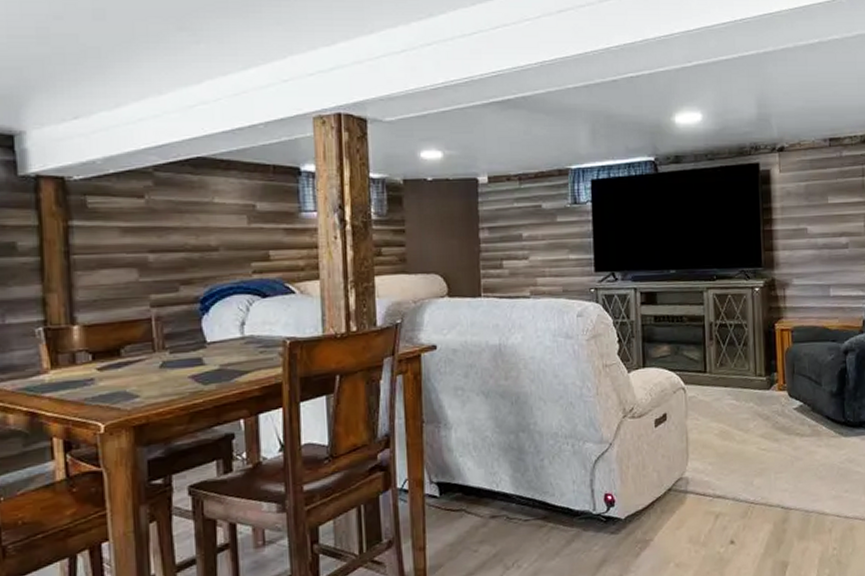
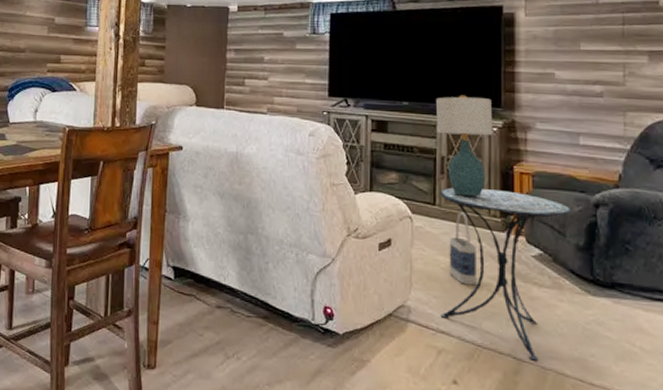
table lamp: none [702,257,756,360] -> present [436,95,493,197]
side table: none [710,349,825,507] -> present [440,187,571,361]
bag: none [720,376,747,447] -> present [449,212,476,286]

